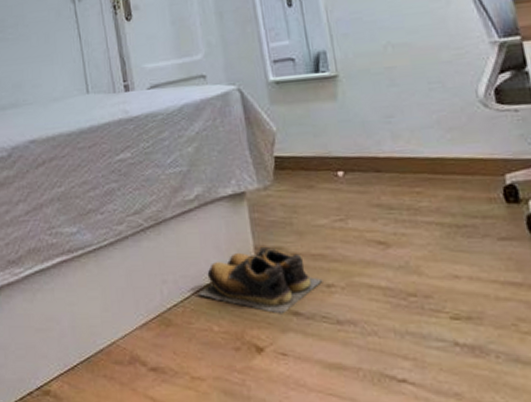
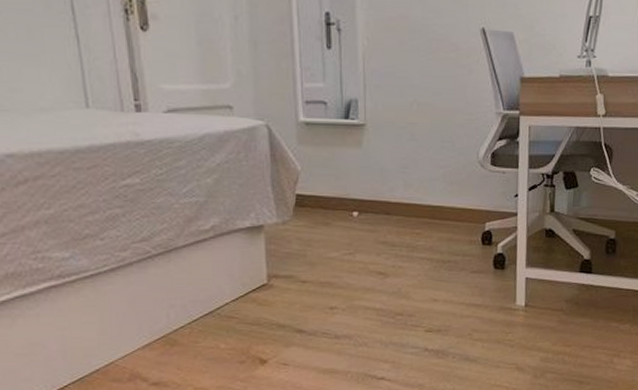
shoes: present [197,246,323,315] -> none [206,274,327,332]

